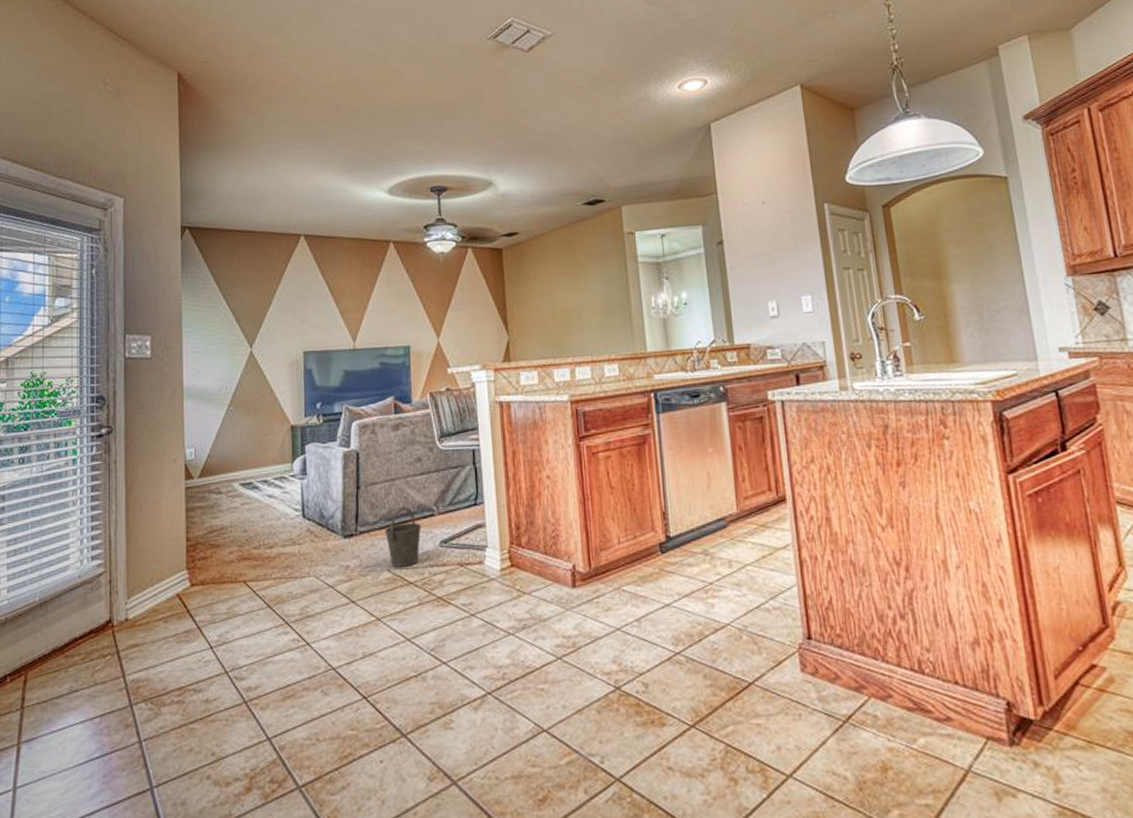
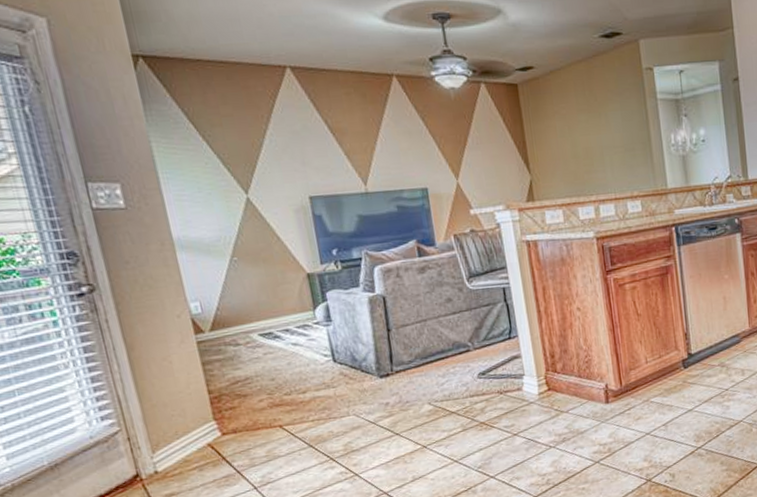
bucket: present [384,507,422,567] -> none [420,344,459,400]

